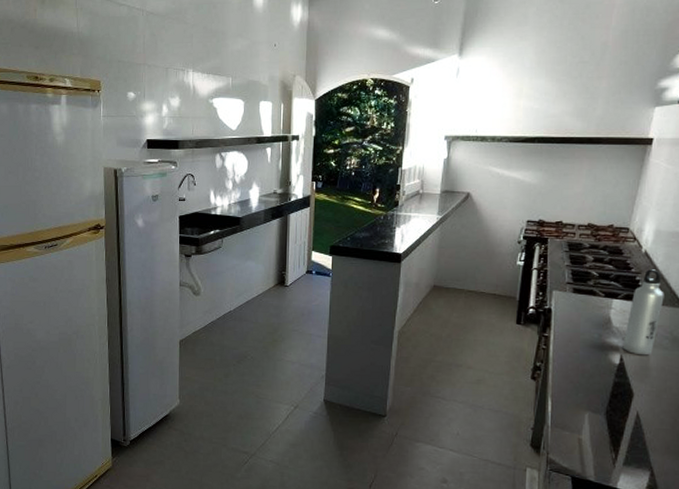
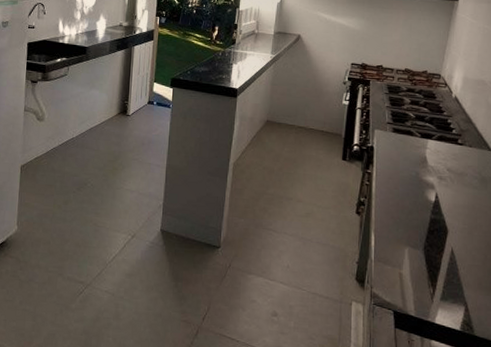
water bottle: present [622,269,664,356] -> none [437,113,473,194]

